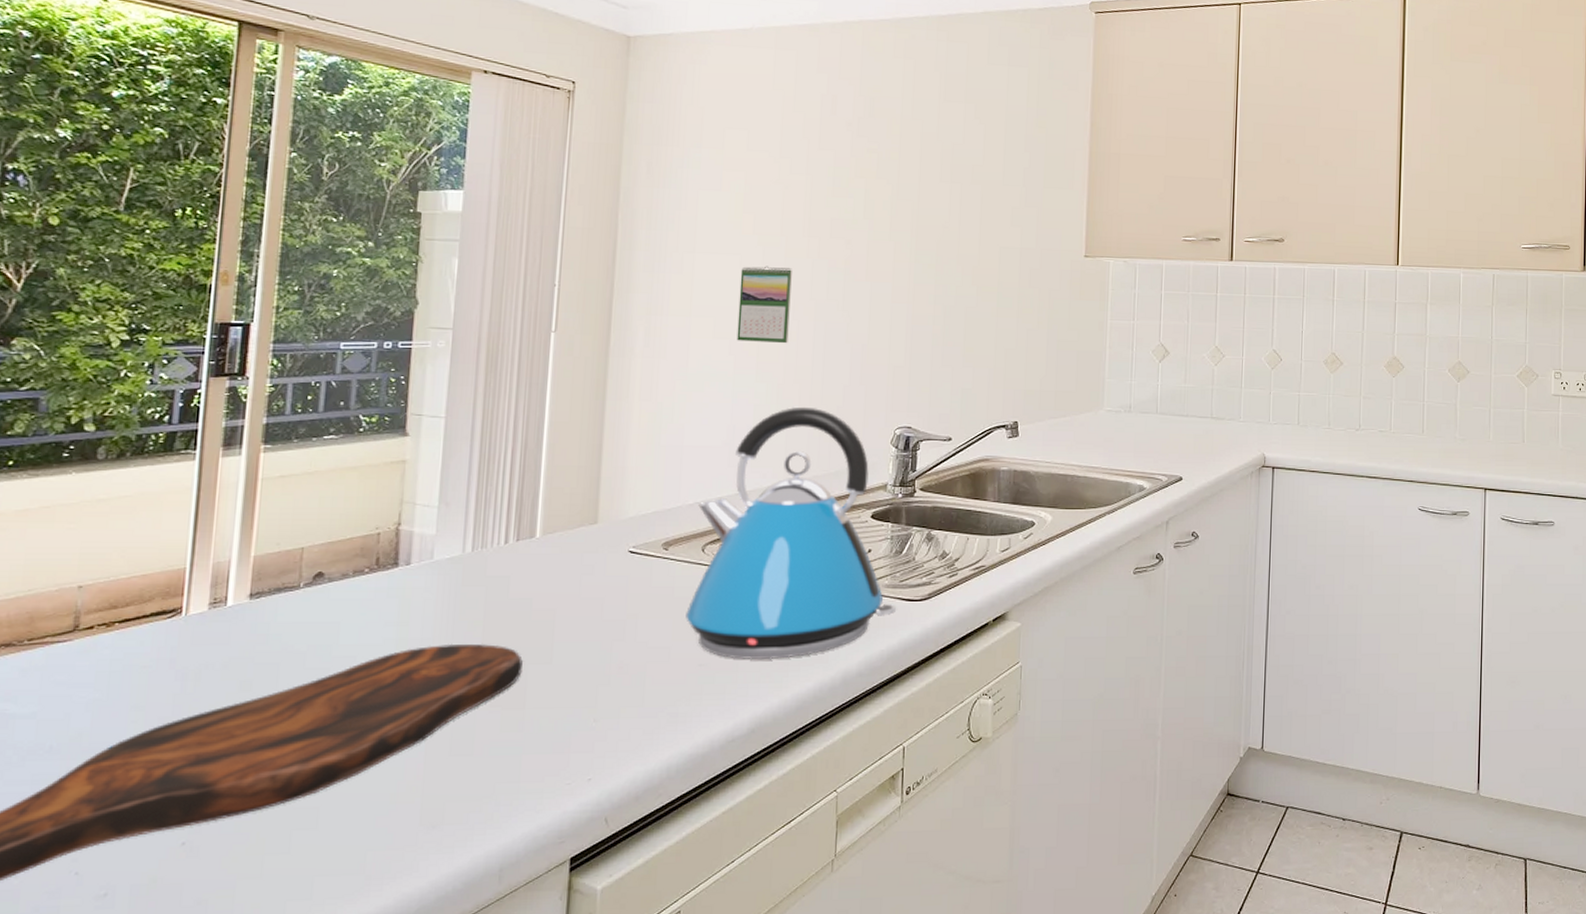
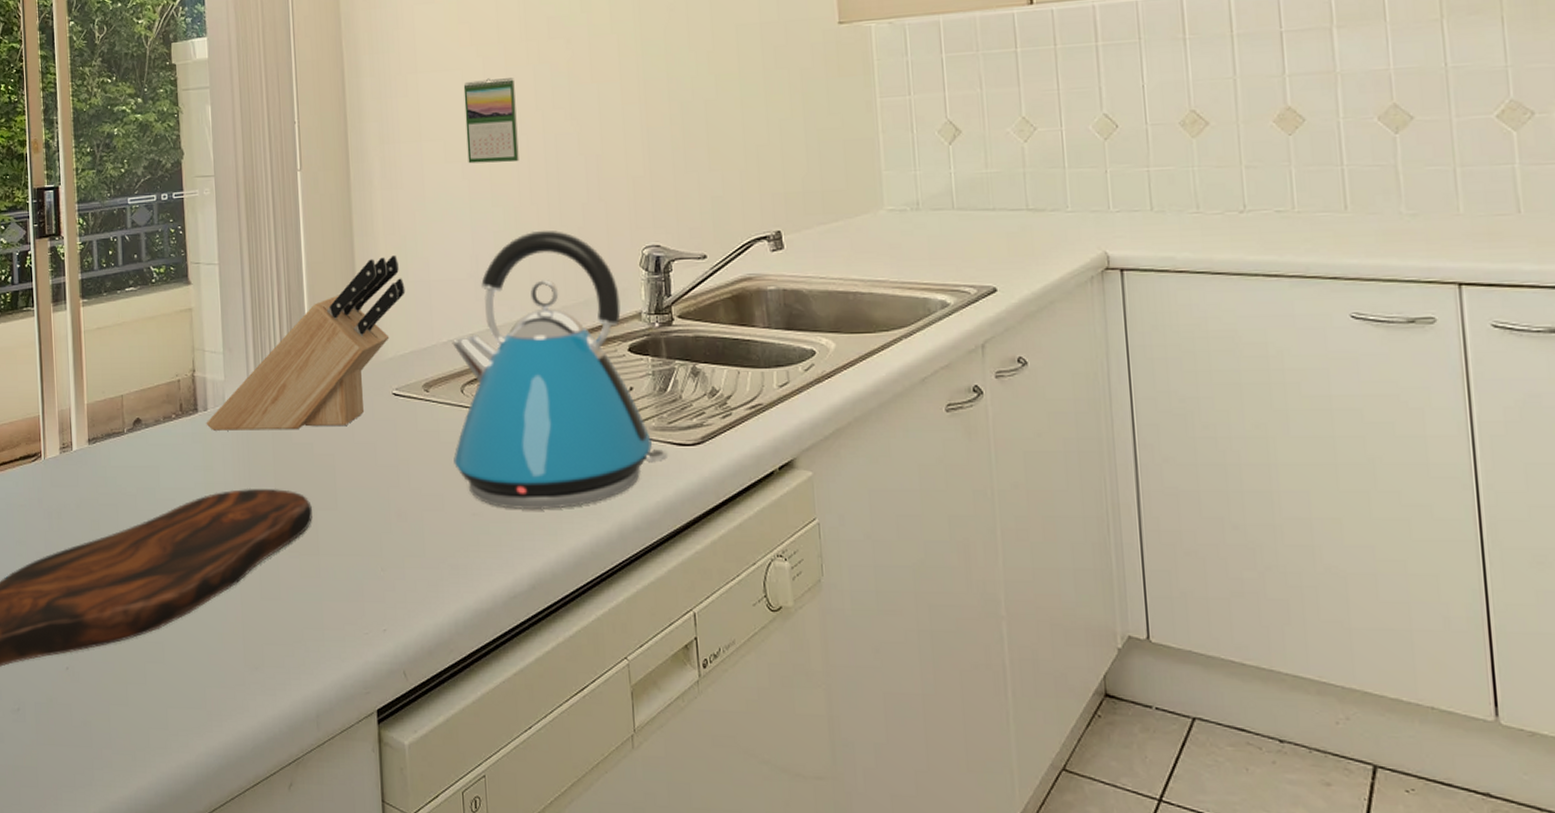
knife block: none [406,420,656,586] -> present [206,255,406,431]

